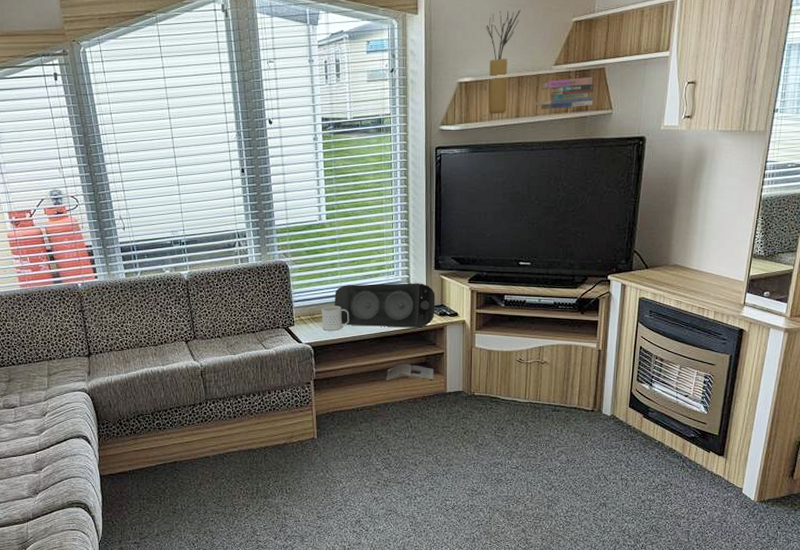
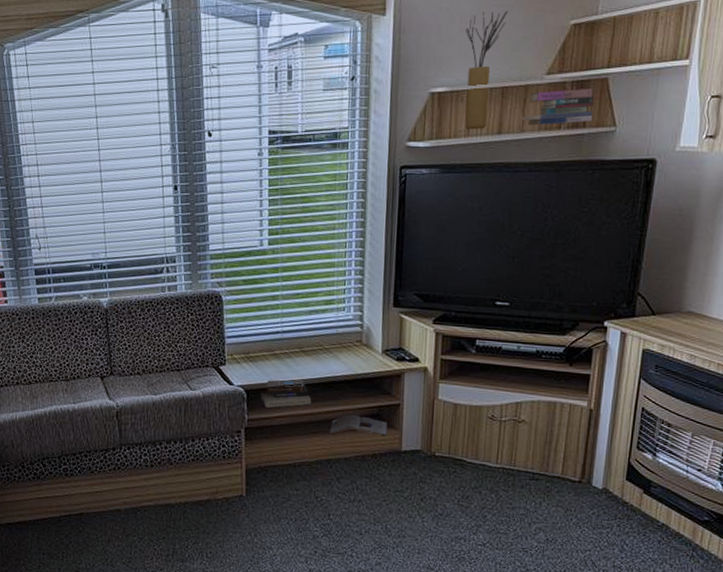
mug: present [321,305,349,331] -> none [257,343,290,373]
books: none [325,336,370,361] -> present [260,379,312,408]
speaker: present [334,283,435,328] -> none [273,320,393,374]

